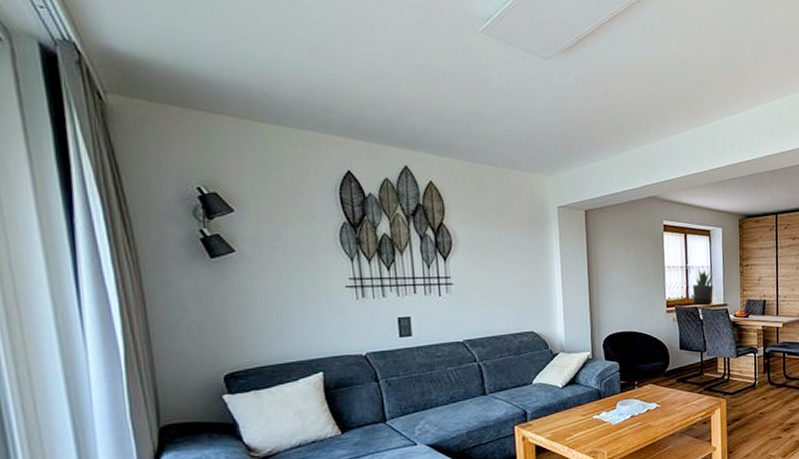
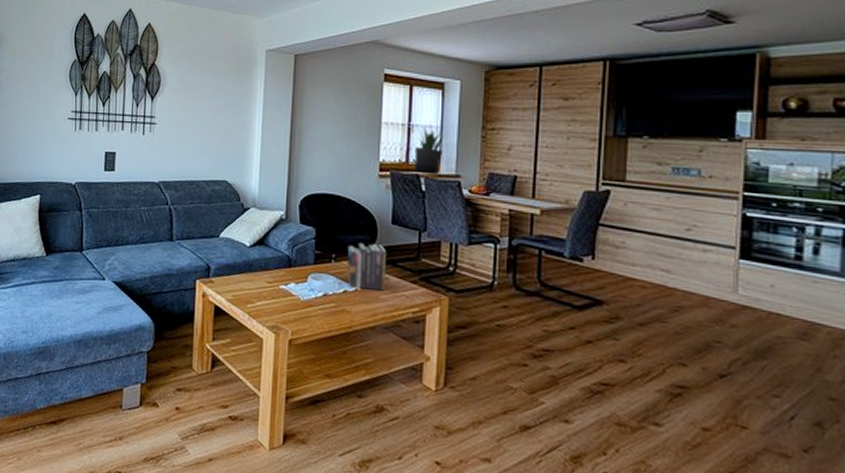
books: none [647,367,679,407] -> present [346,243,386,291]

